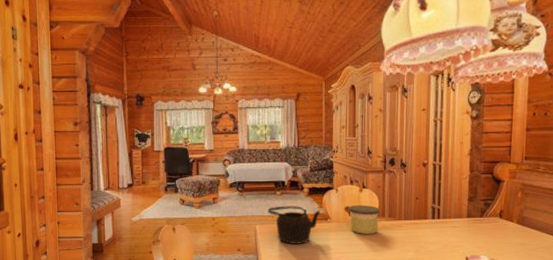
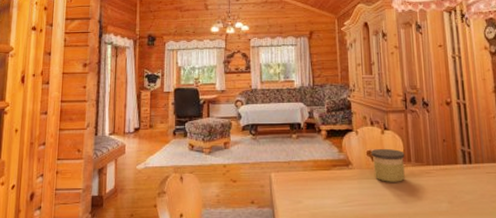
teapot: present [268,206,321,244] -> none [283,150,341,195]

